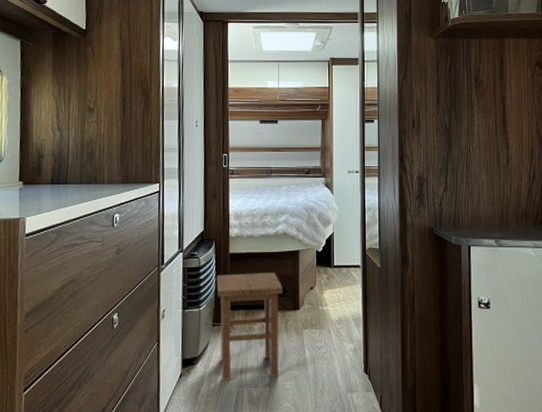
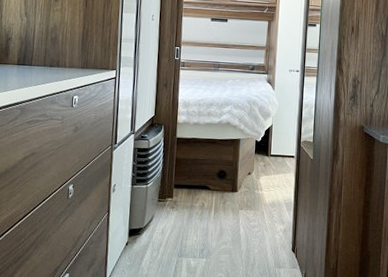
stool: present [216,272,283,382] -> none [163,156,223,252]

